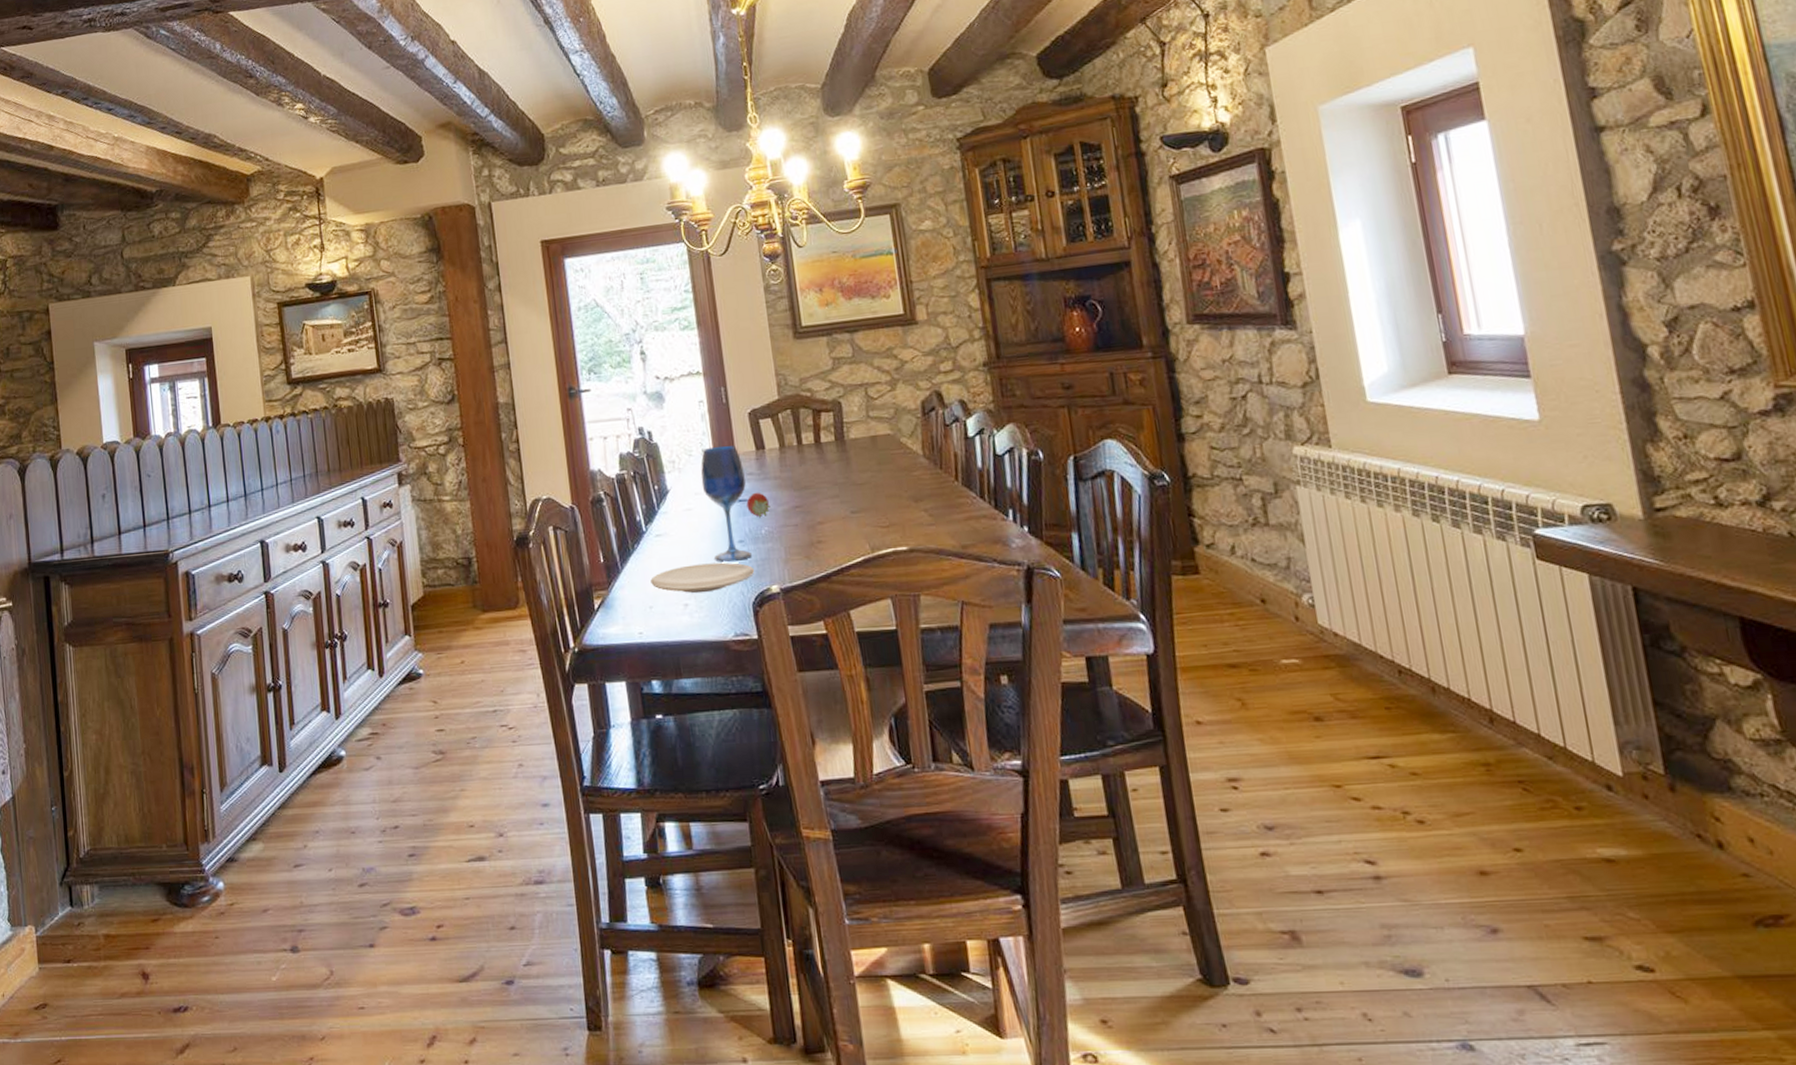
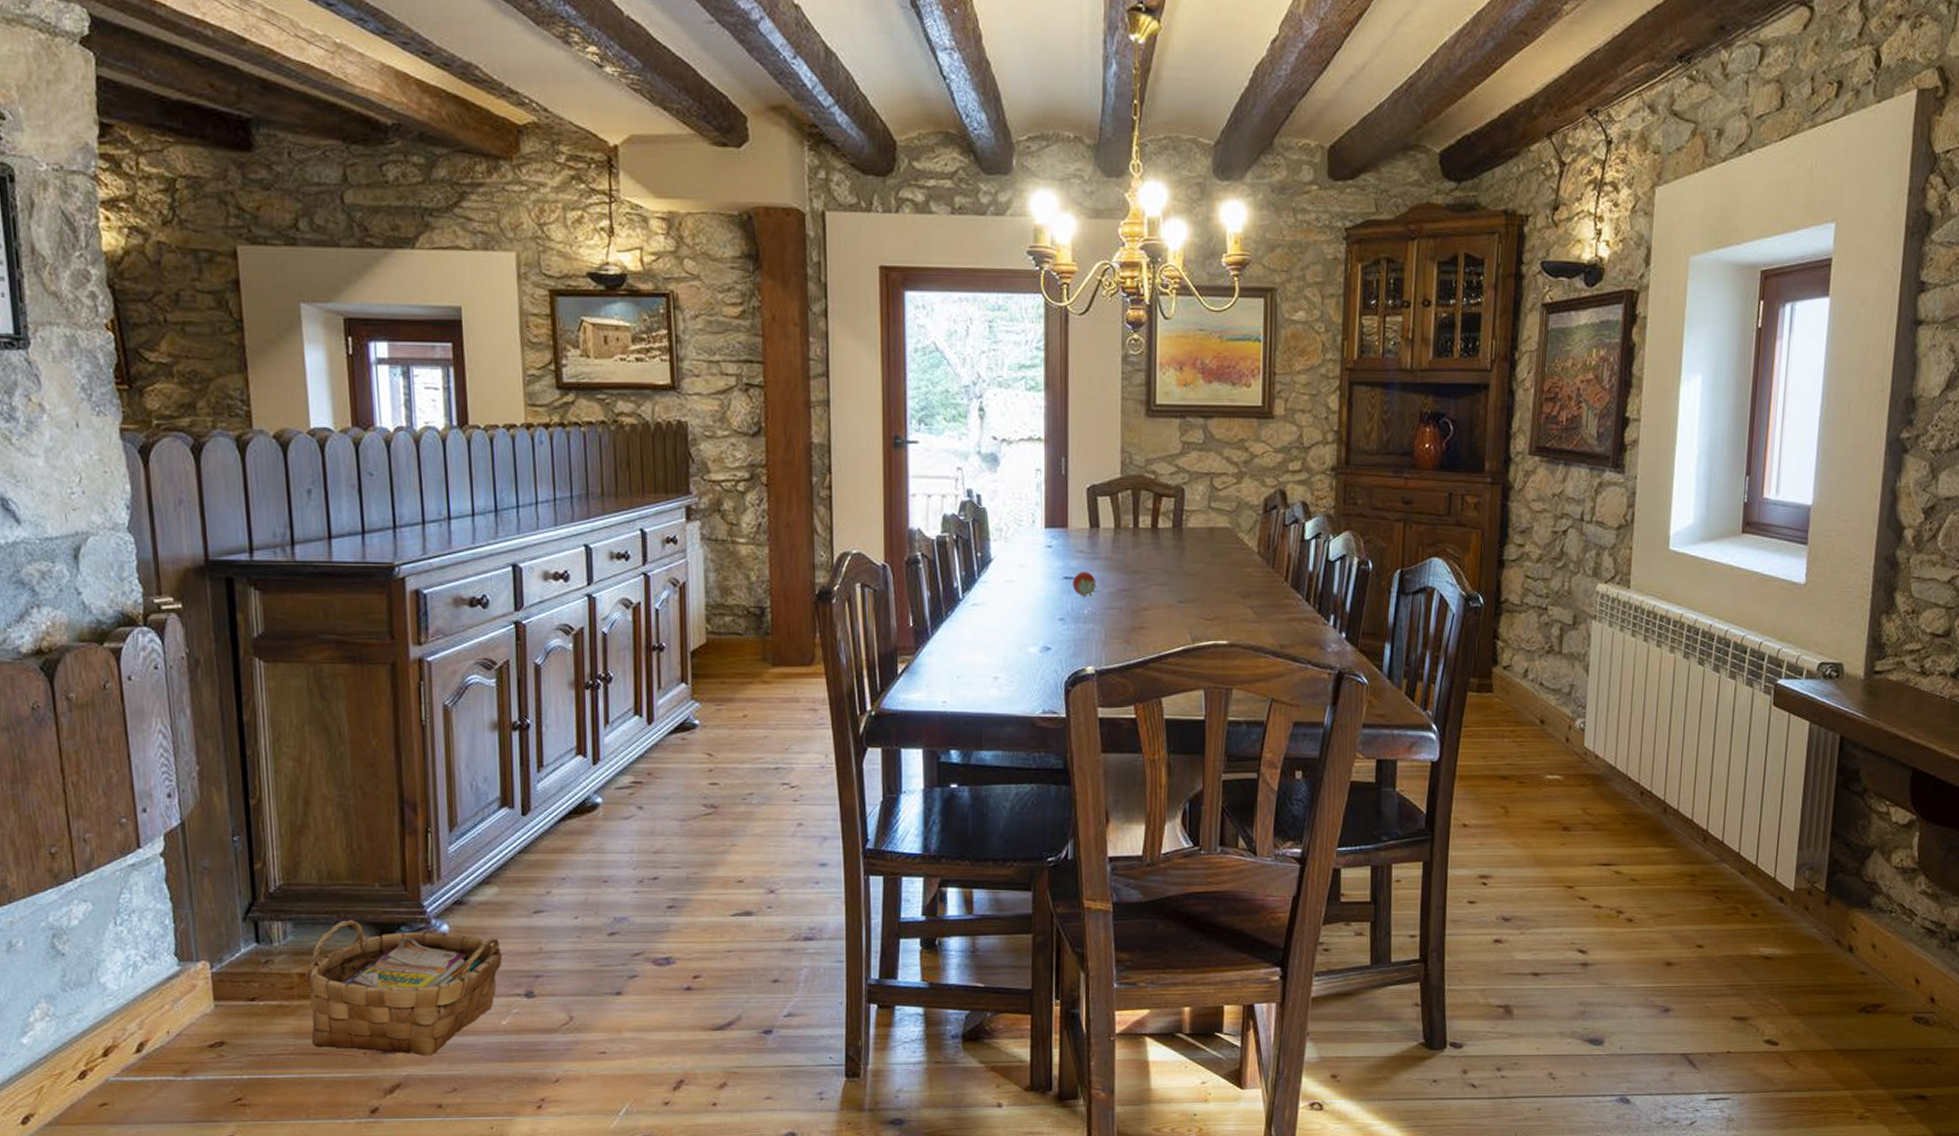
woven basket: none [109,881,270,1014] -> present [304,920,503,1056]
plate: present [650,562,755,593] -> none [961,638,1072,668]
wineglass: present [700,445,752,562] -> none [1028,519,1074,638]

